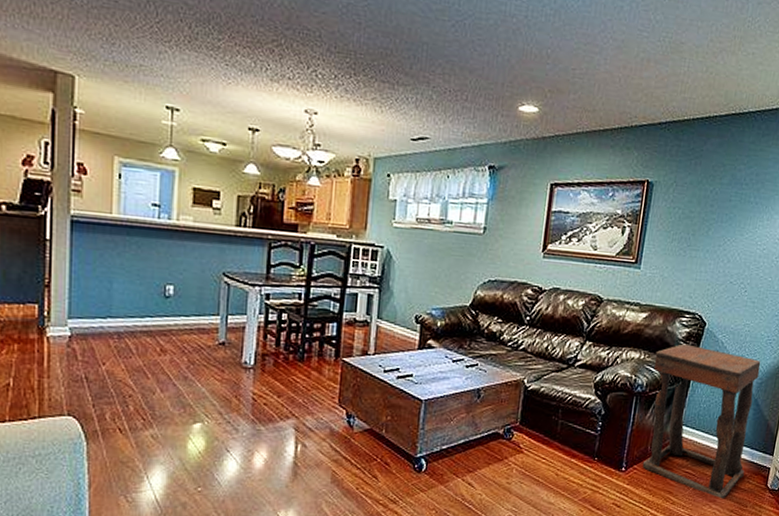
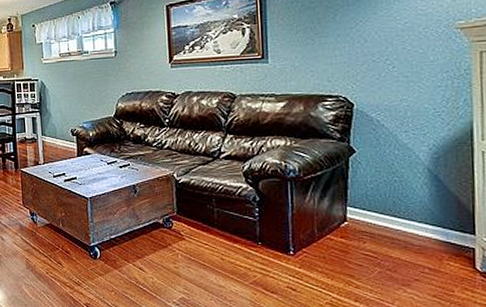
side table: present [642,343,761,499] -> none [302,126,441,283]

